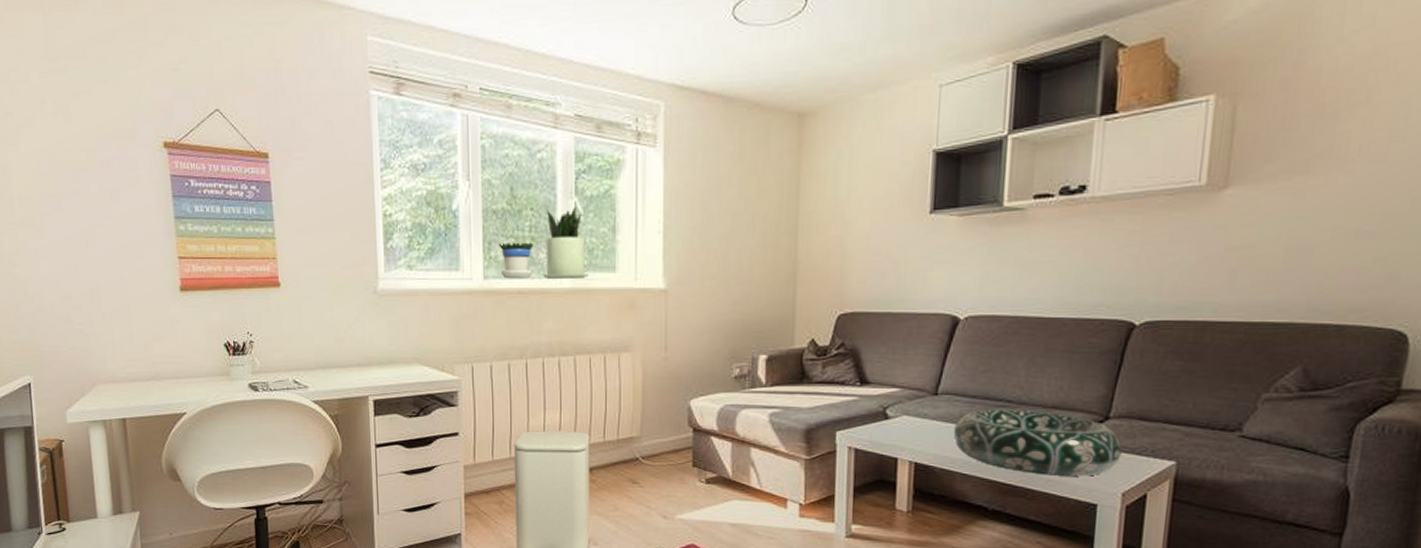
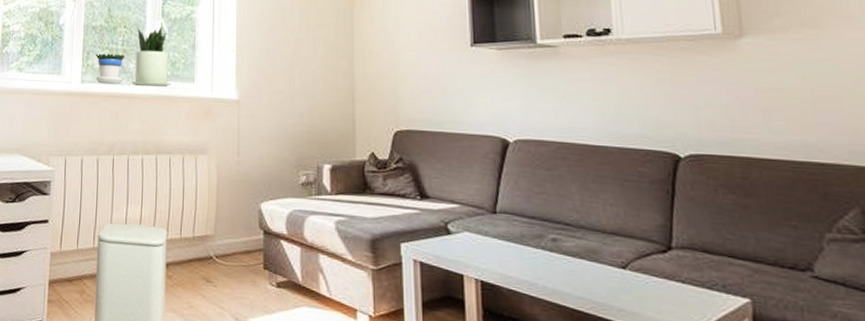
decorative bowl: present [953,409,1122,476] -> none [516,231,692,308]

